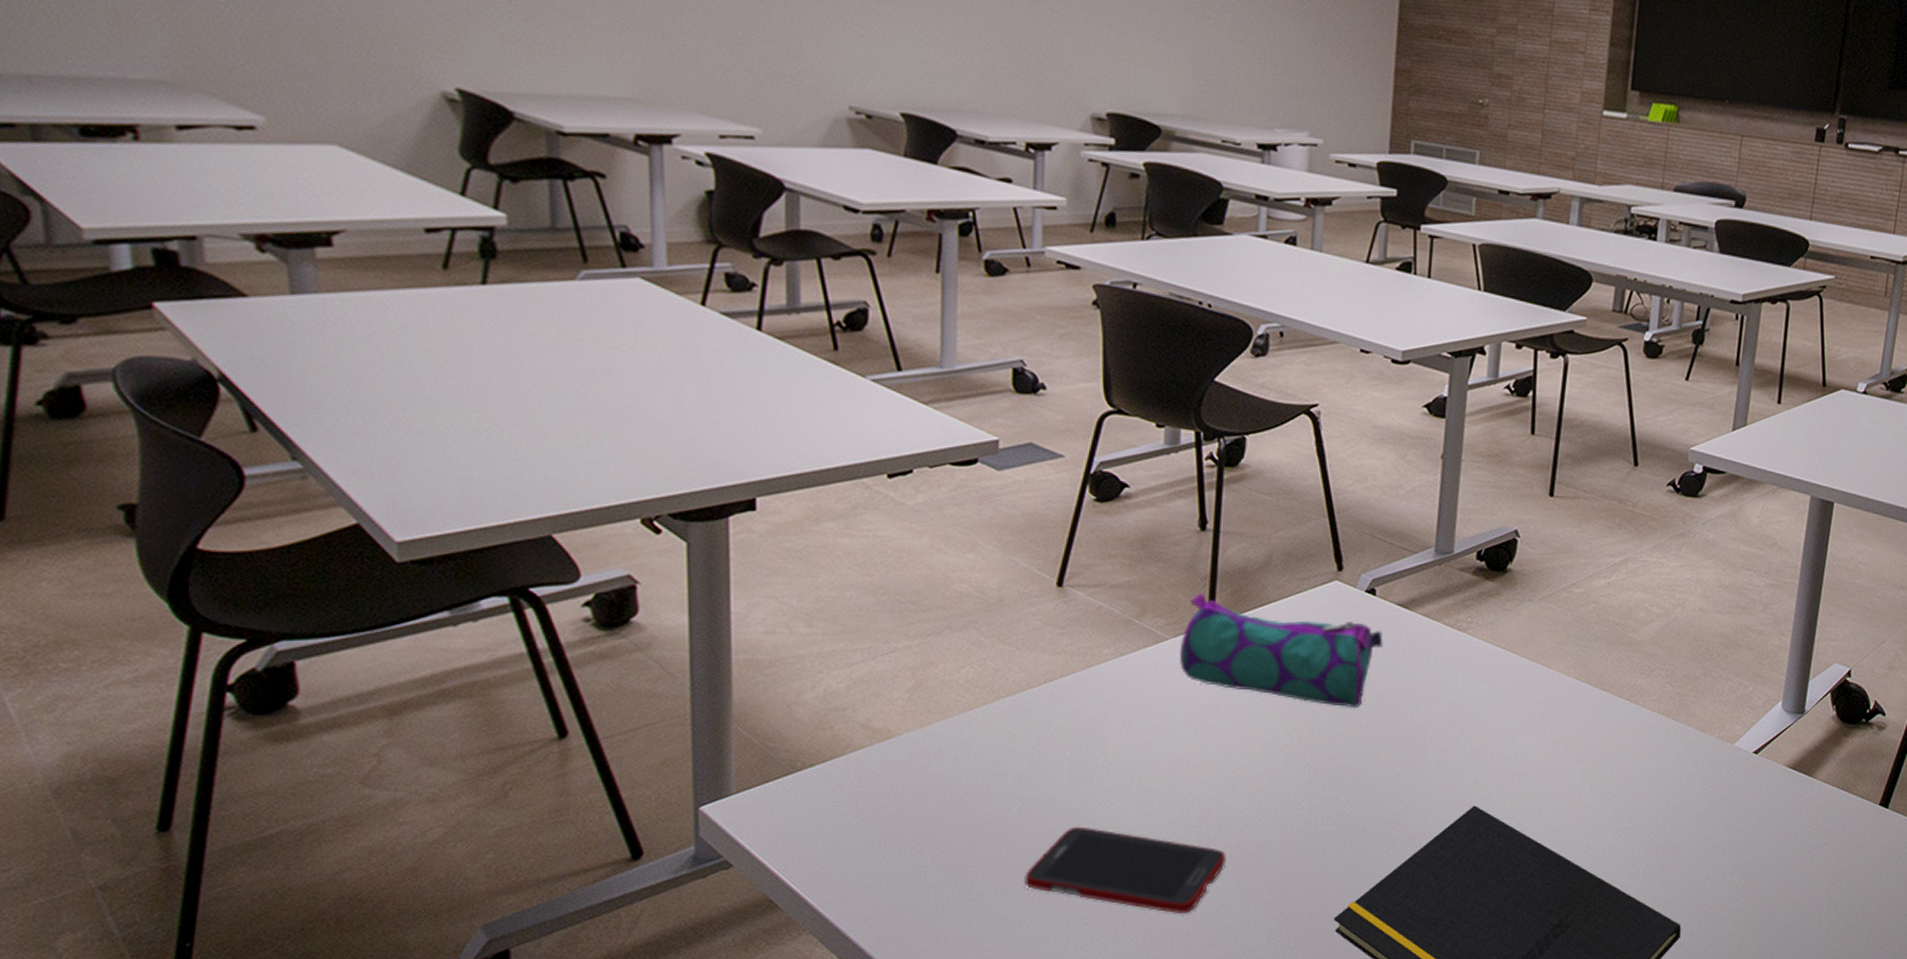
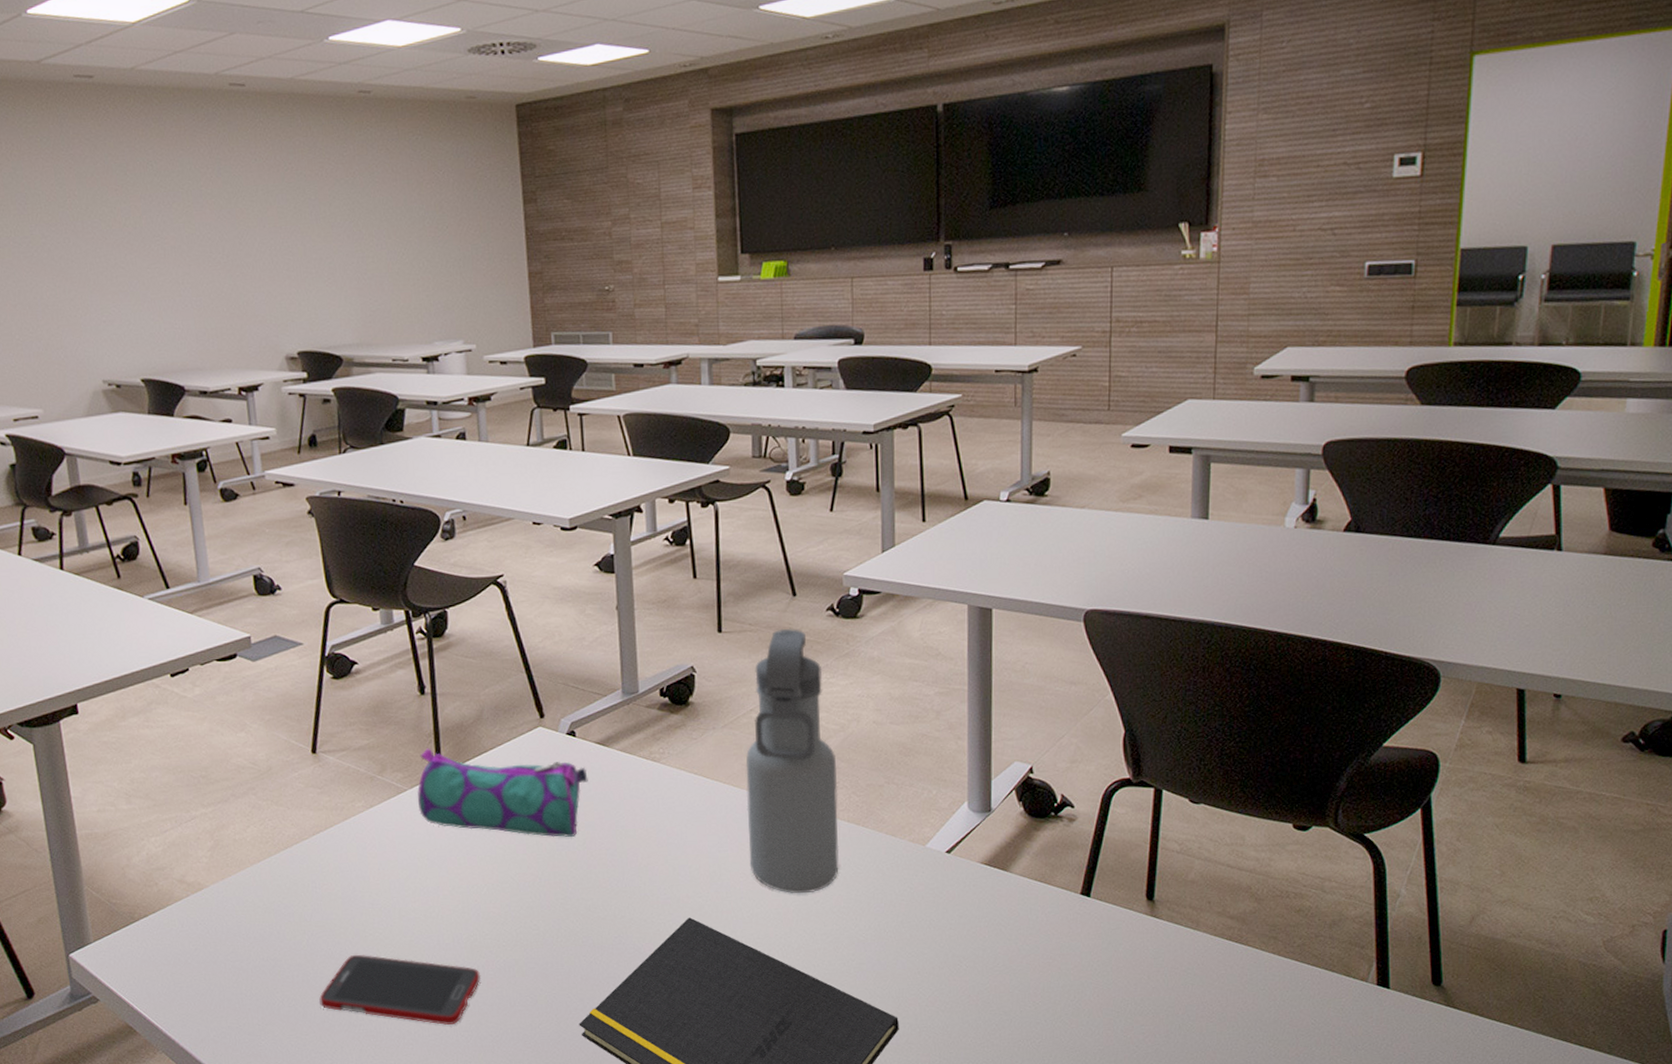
water bottle: none [1548,499,1655,787] -> present [745,628,839,894]

